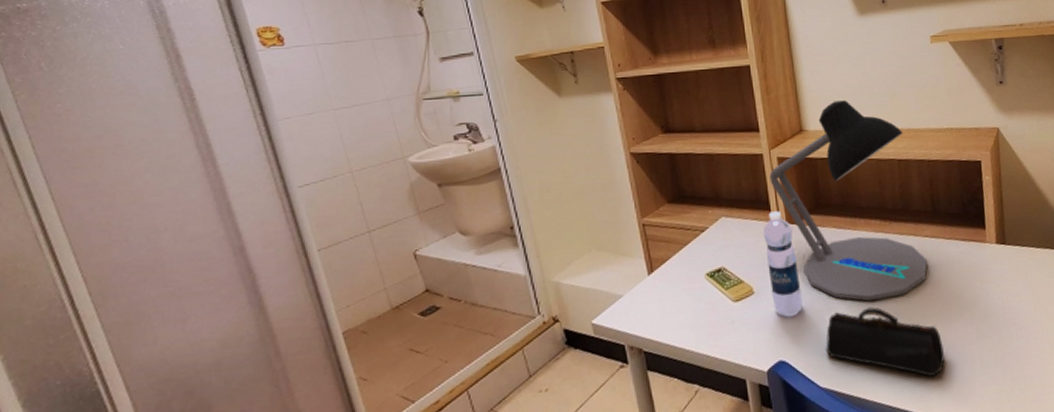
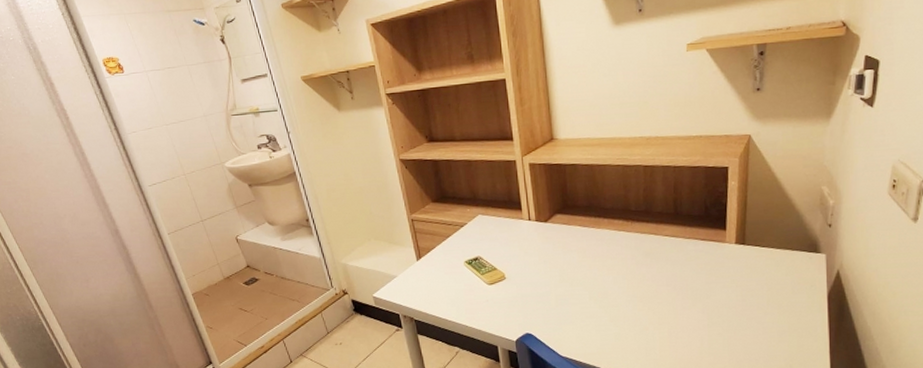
water bottle: present [762,211,803,318] -> none [514,210,548,299]
desk lamp: present [769,100,928,302] -> none [521,110,666,290]
pencil case: present [826,307,945,378] -> none [567,294,675,355]

